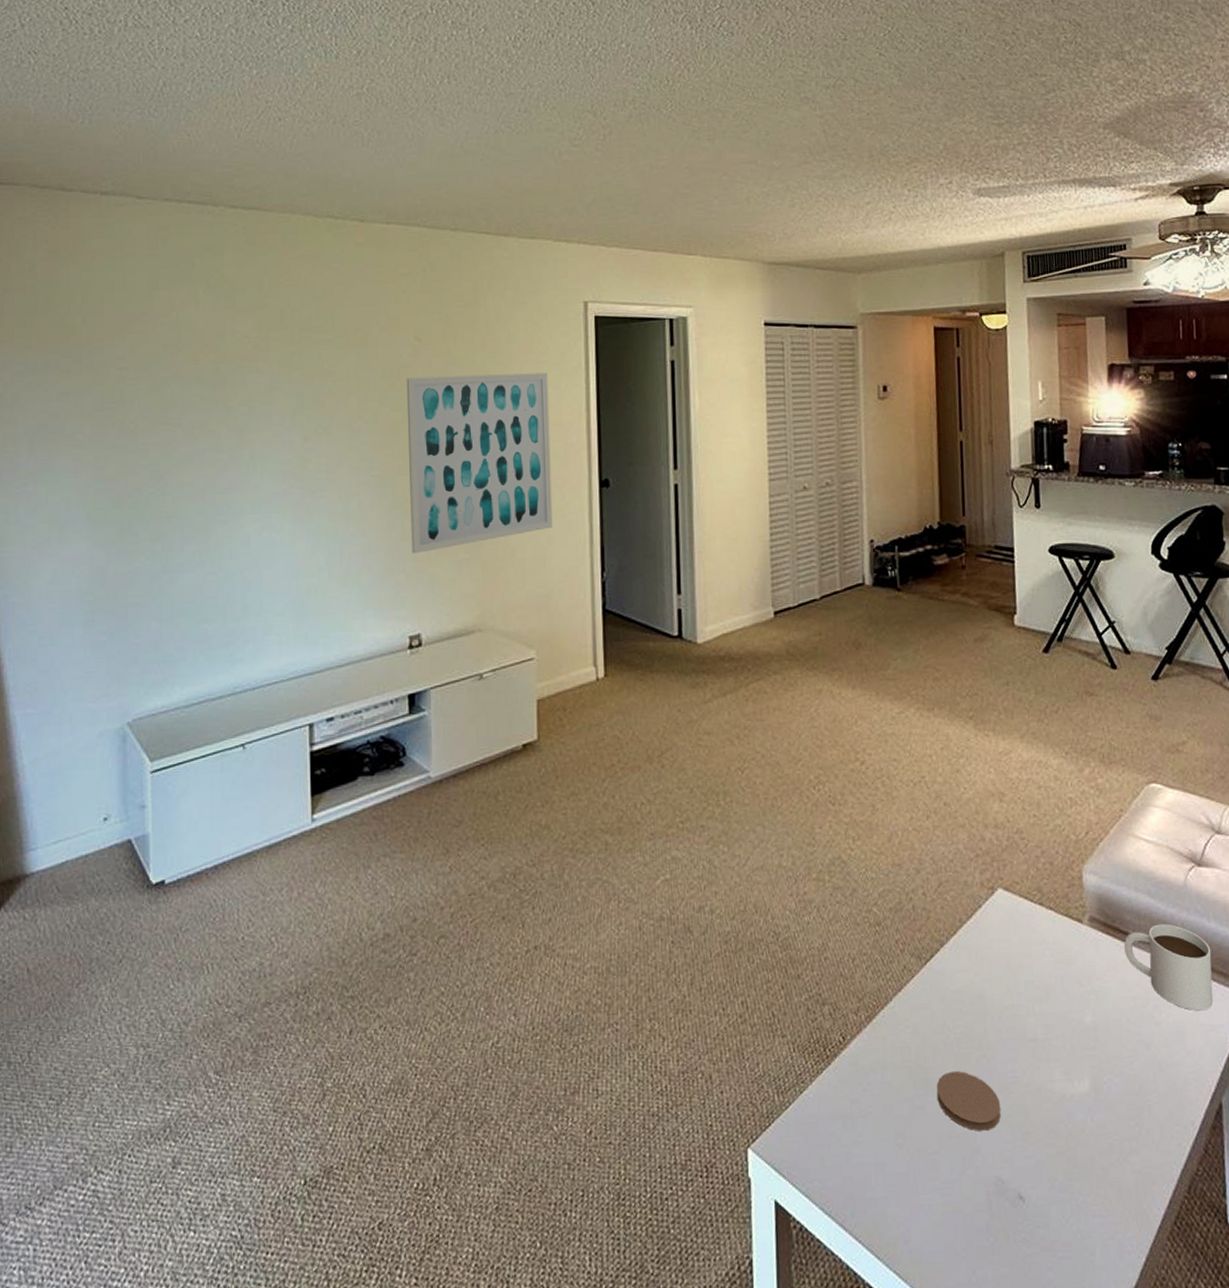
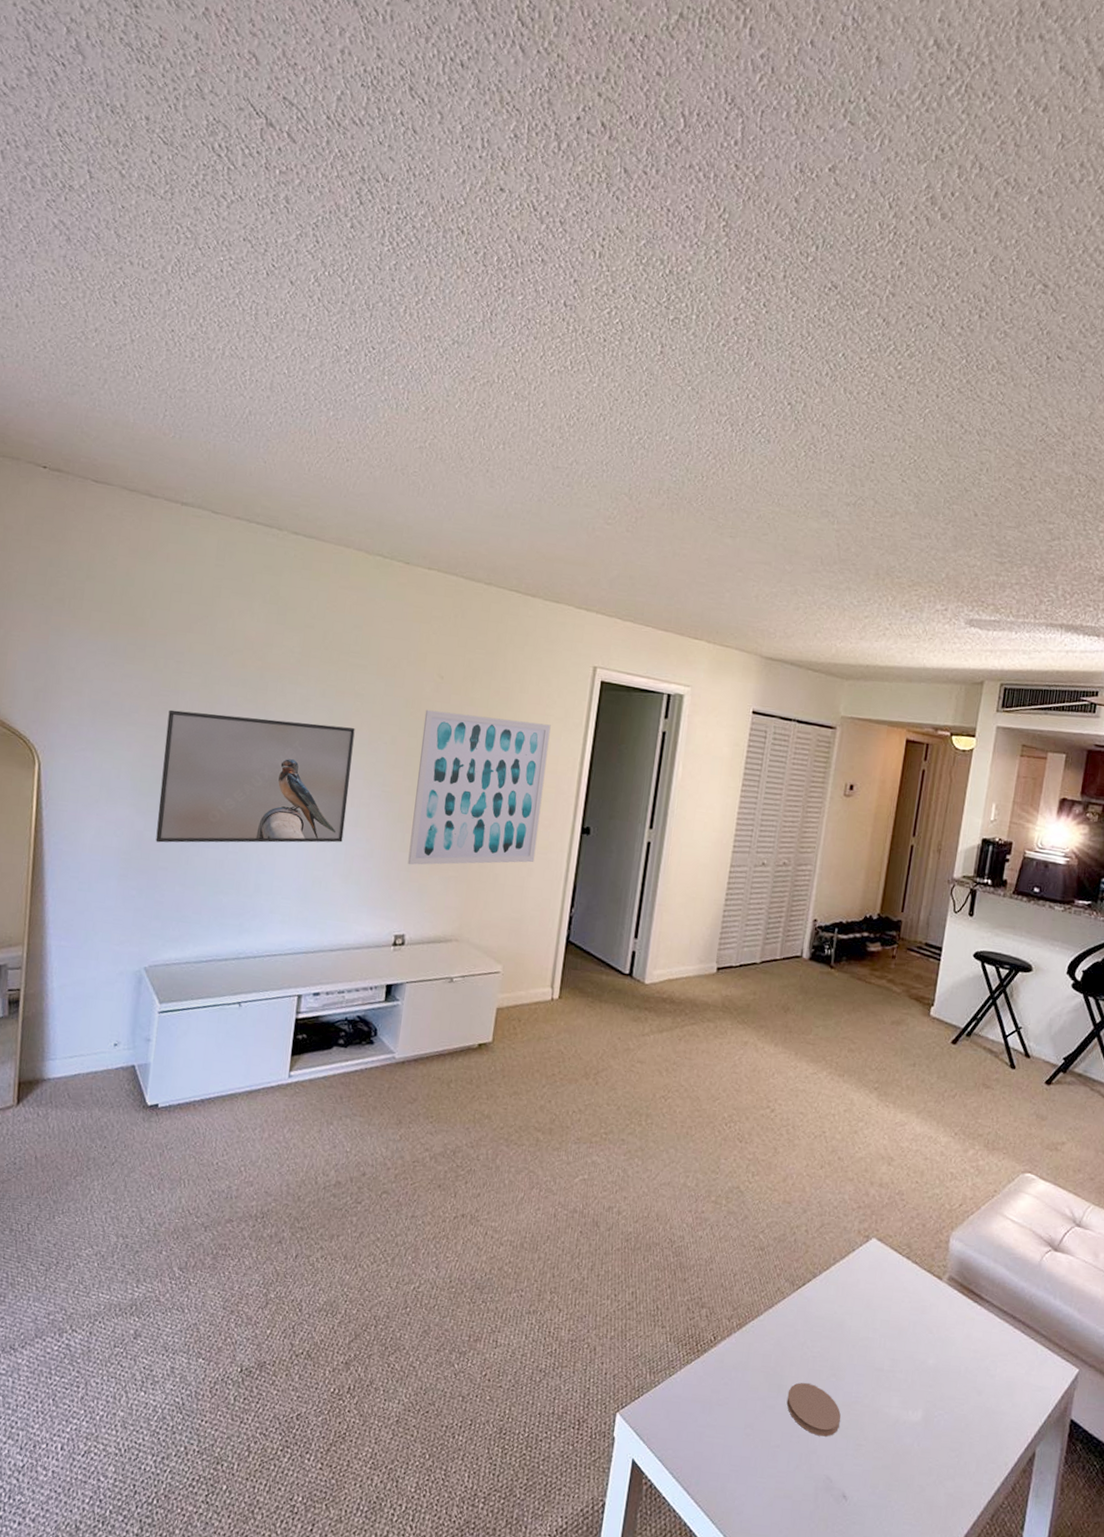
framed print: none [117,411,335,576] -> present [155,709,355,843]
mug: present [1124,923,1213,1011] -> none [974,1293,1052,1373]

